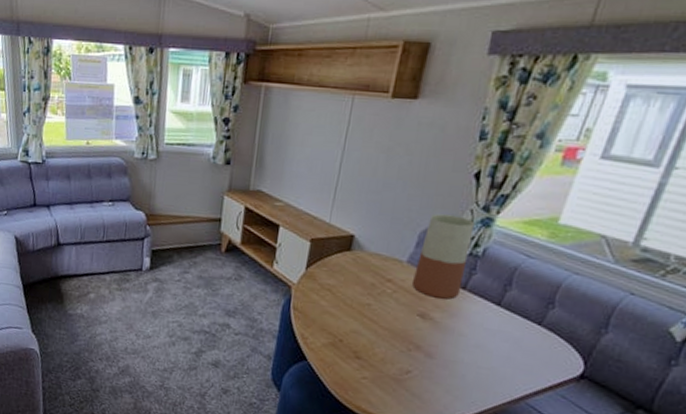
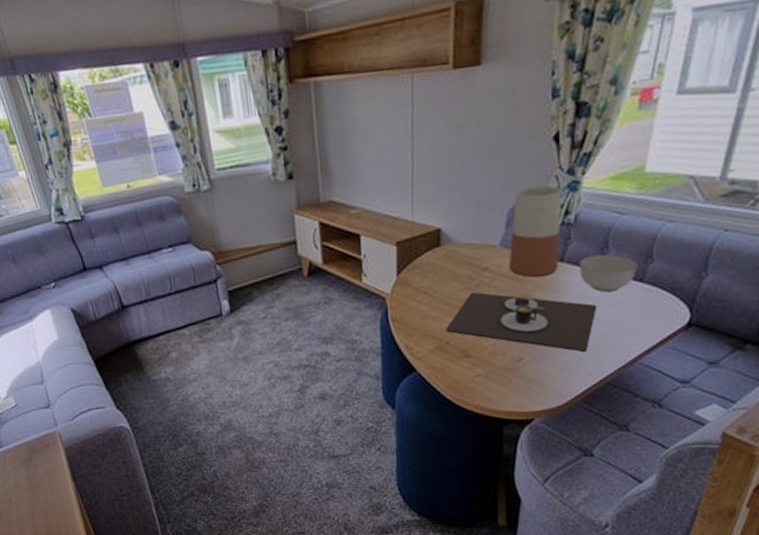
place setting: none [341,298,492,379] -> present [446,291,597,352]
bowl: none [479,289,539,328] -> present [580,254,638,292]

